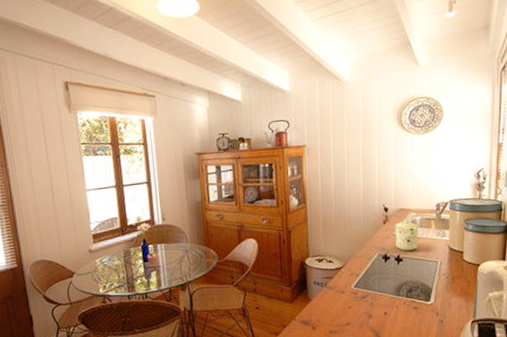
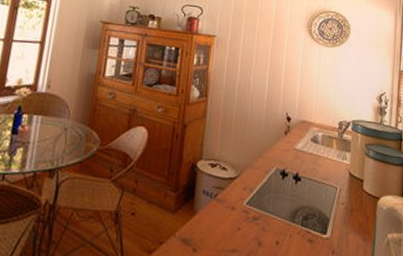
mug: present [394,219,419,251] -> none [295,133,320,171]

